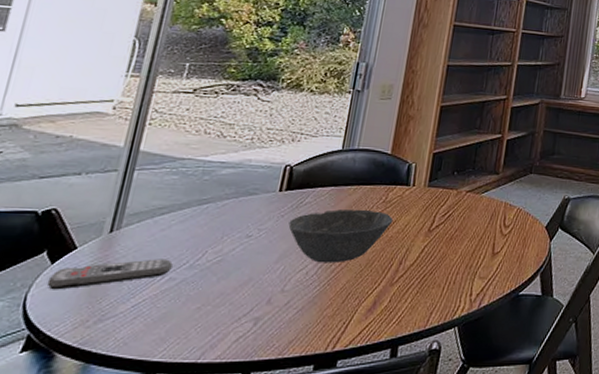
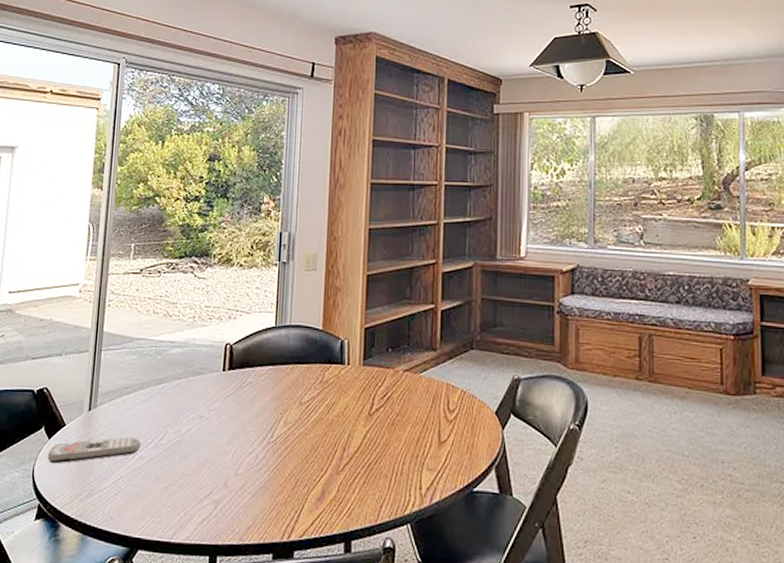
bowl: present [288,209,394,263] -> none [234,389,332,448]

